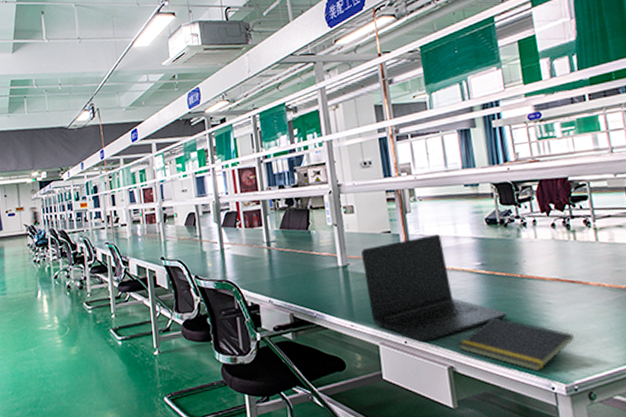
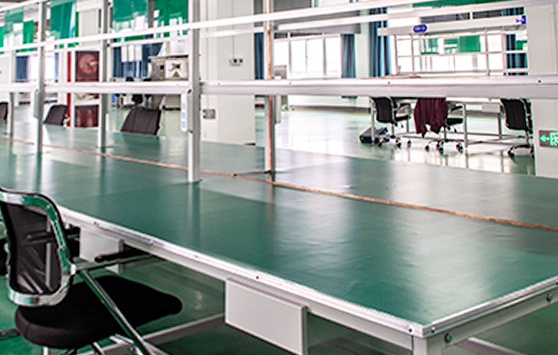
laptop: present [361,234,506,343] -> none [218,151,371,278]
notepad: present [458,317,574,372] -> none [317,249,436,312]

